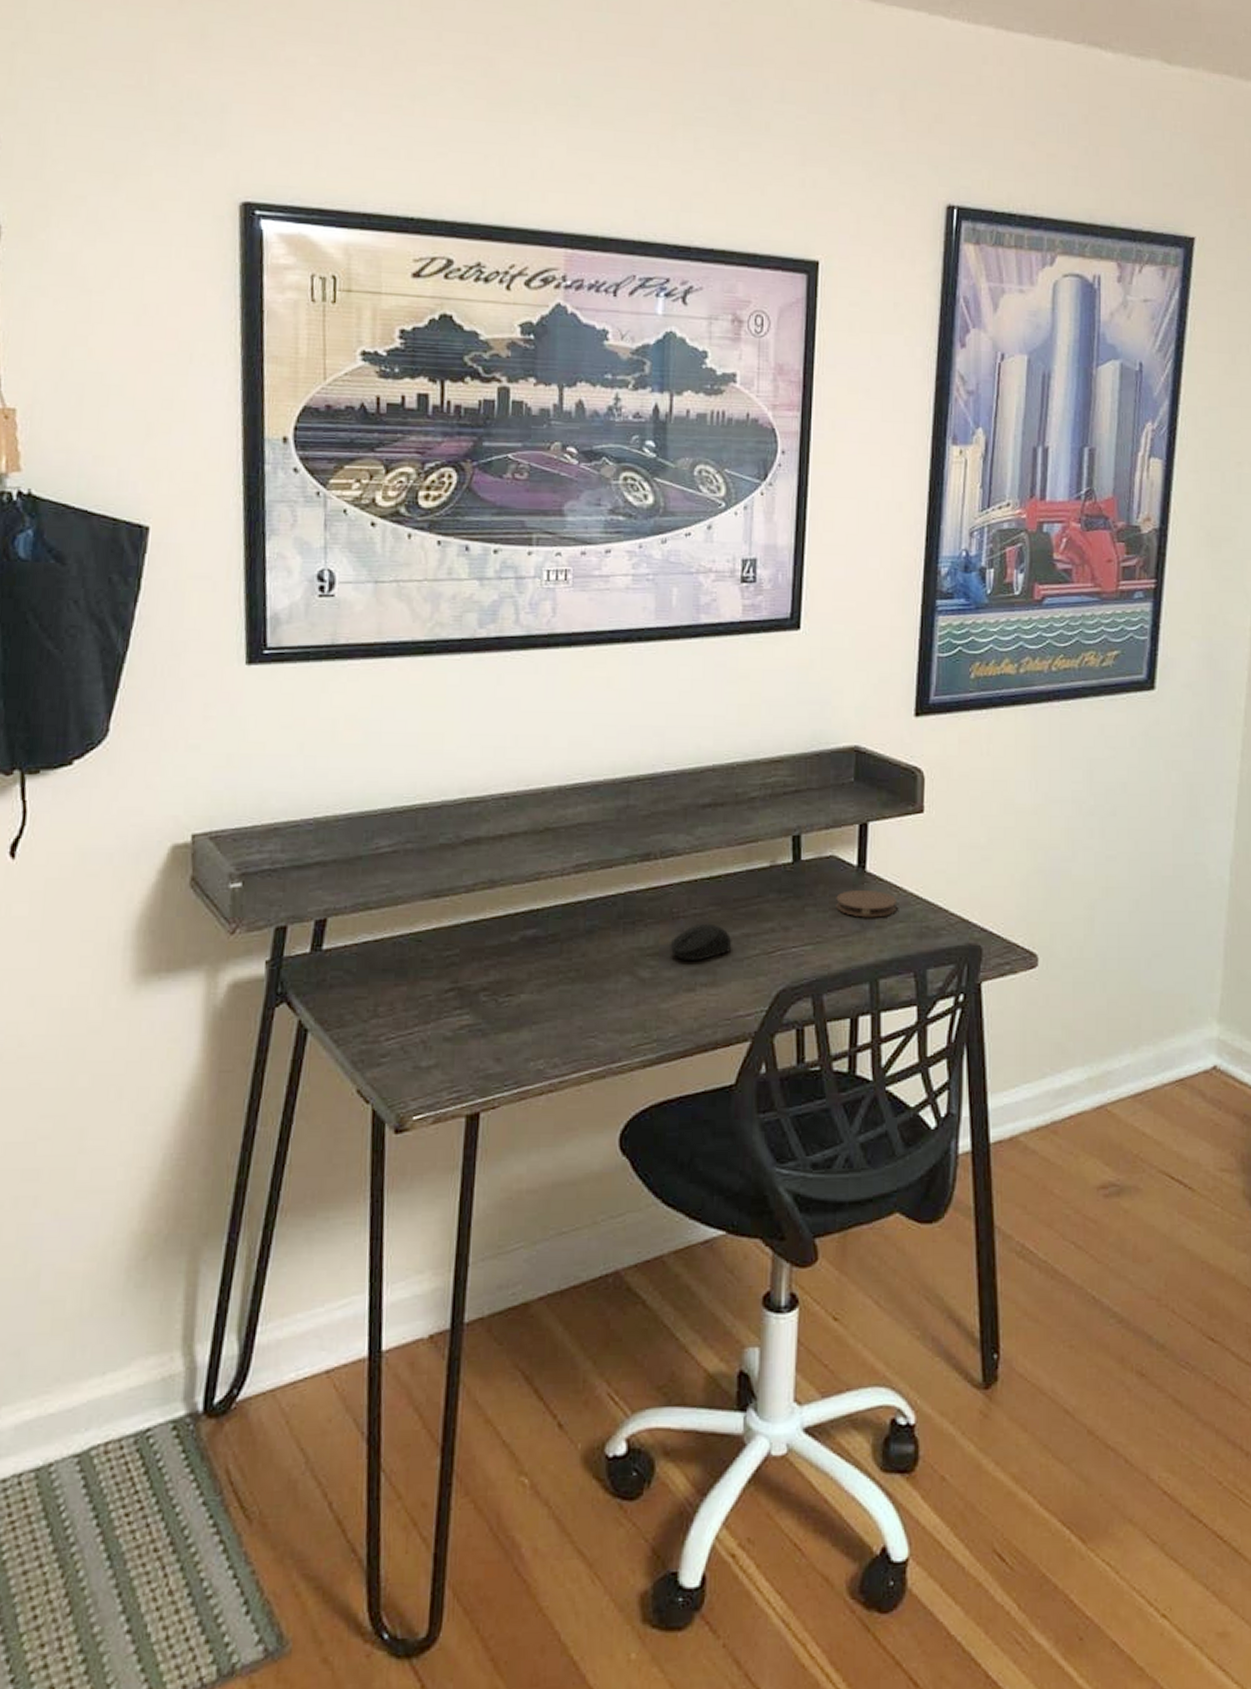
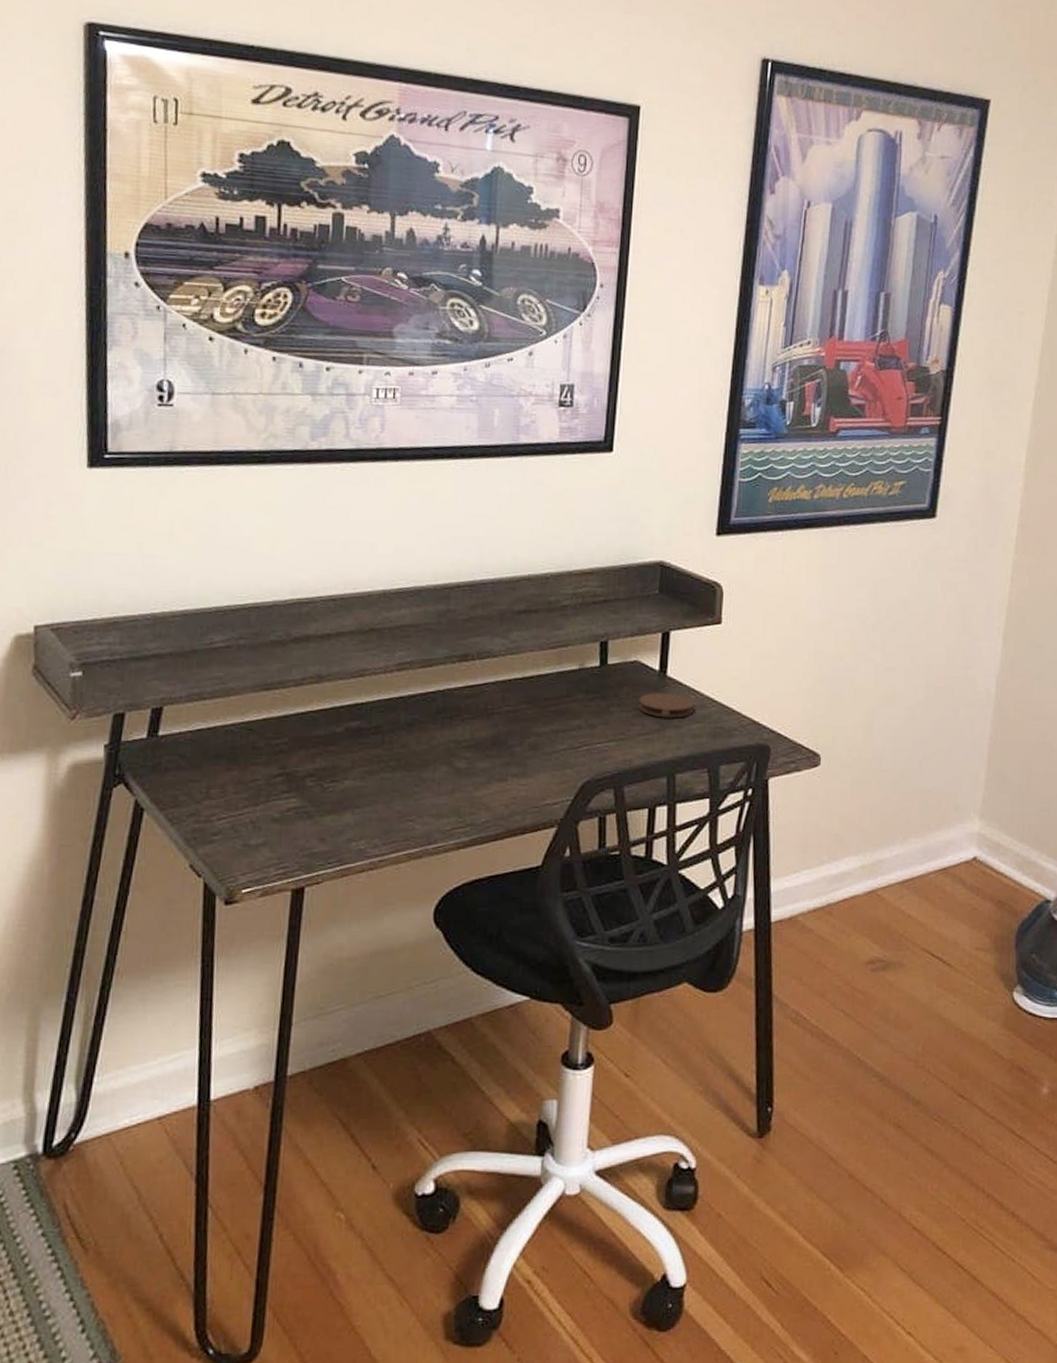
computer mouse: present [670,923,732,960] -> none [484,719,542,753]

